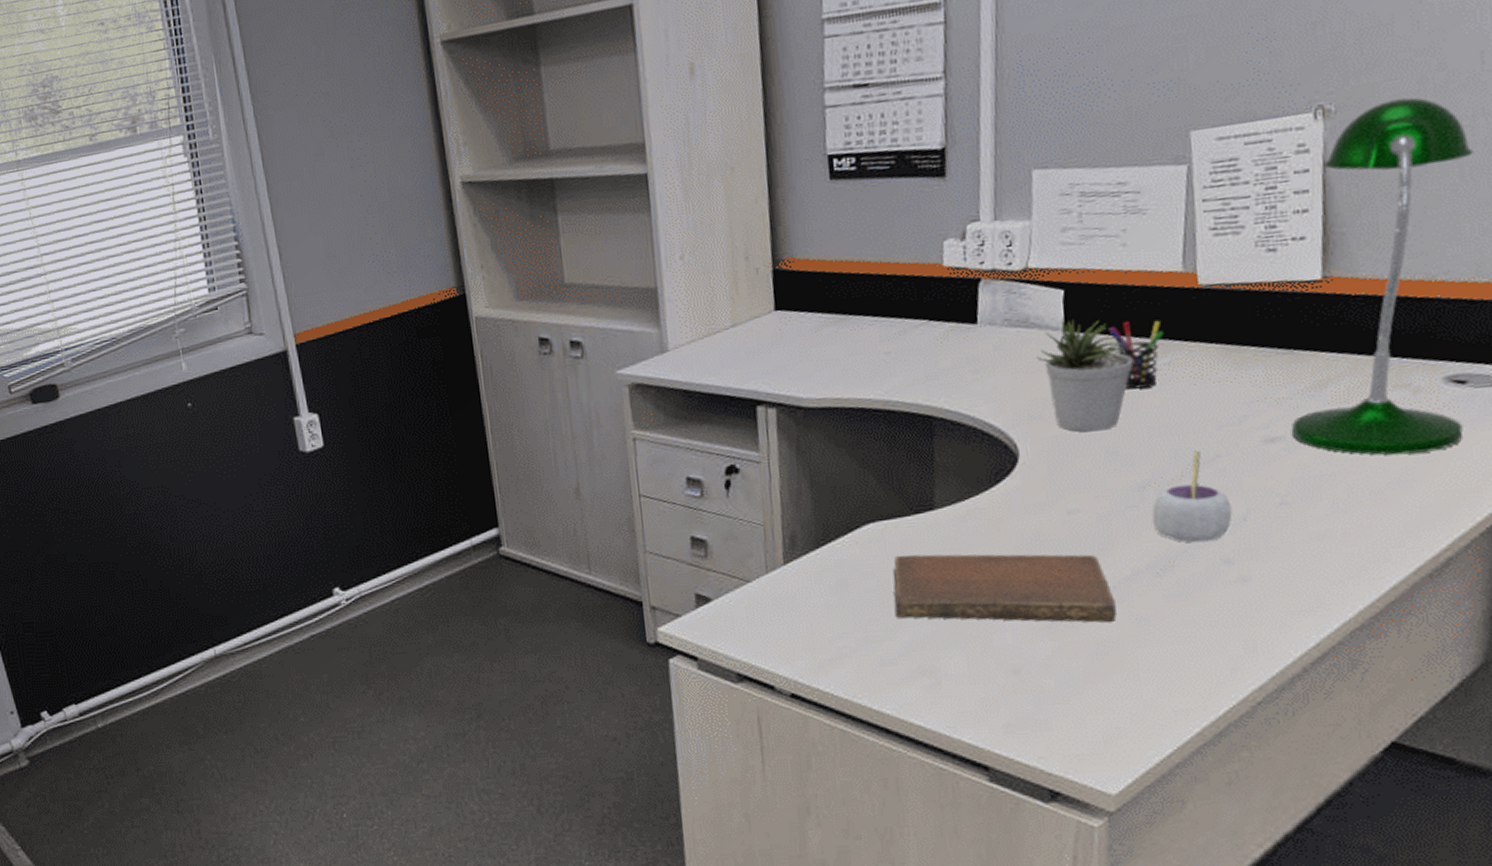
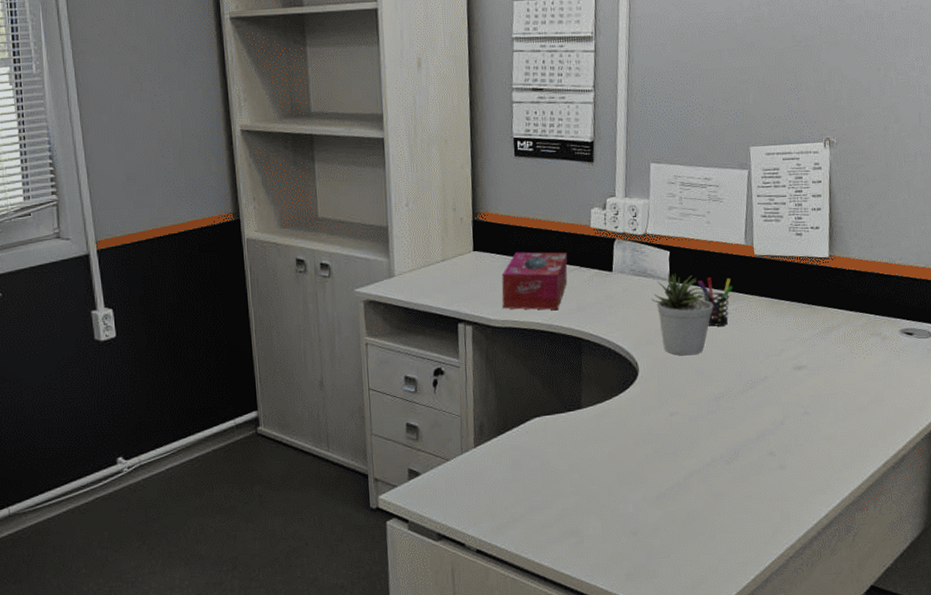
tissue box: none [815,302,911,384] -> present [502,252,568,310]
notebook: present [893,554,1117,623] -> none [552,442,701,498]
mug: present [1151,450,1233,543] -> none [724,372,775,440]
desk lamp: present [1291,97,1474,455] -> none [810,139,916,382]

